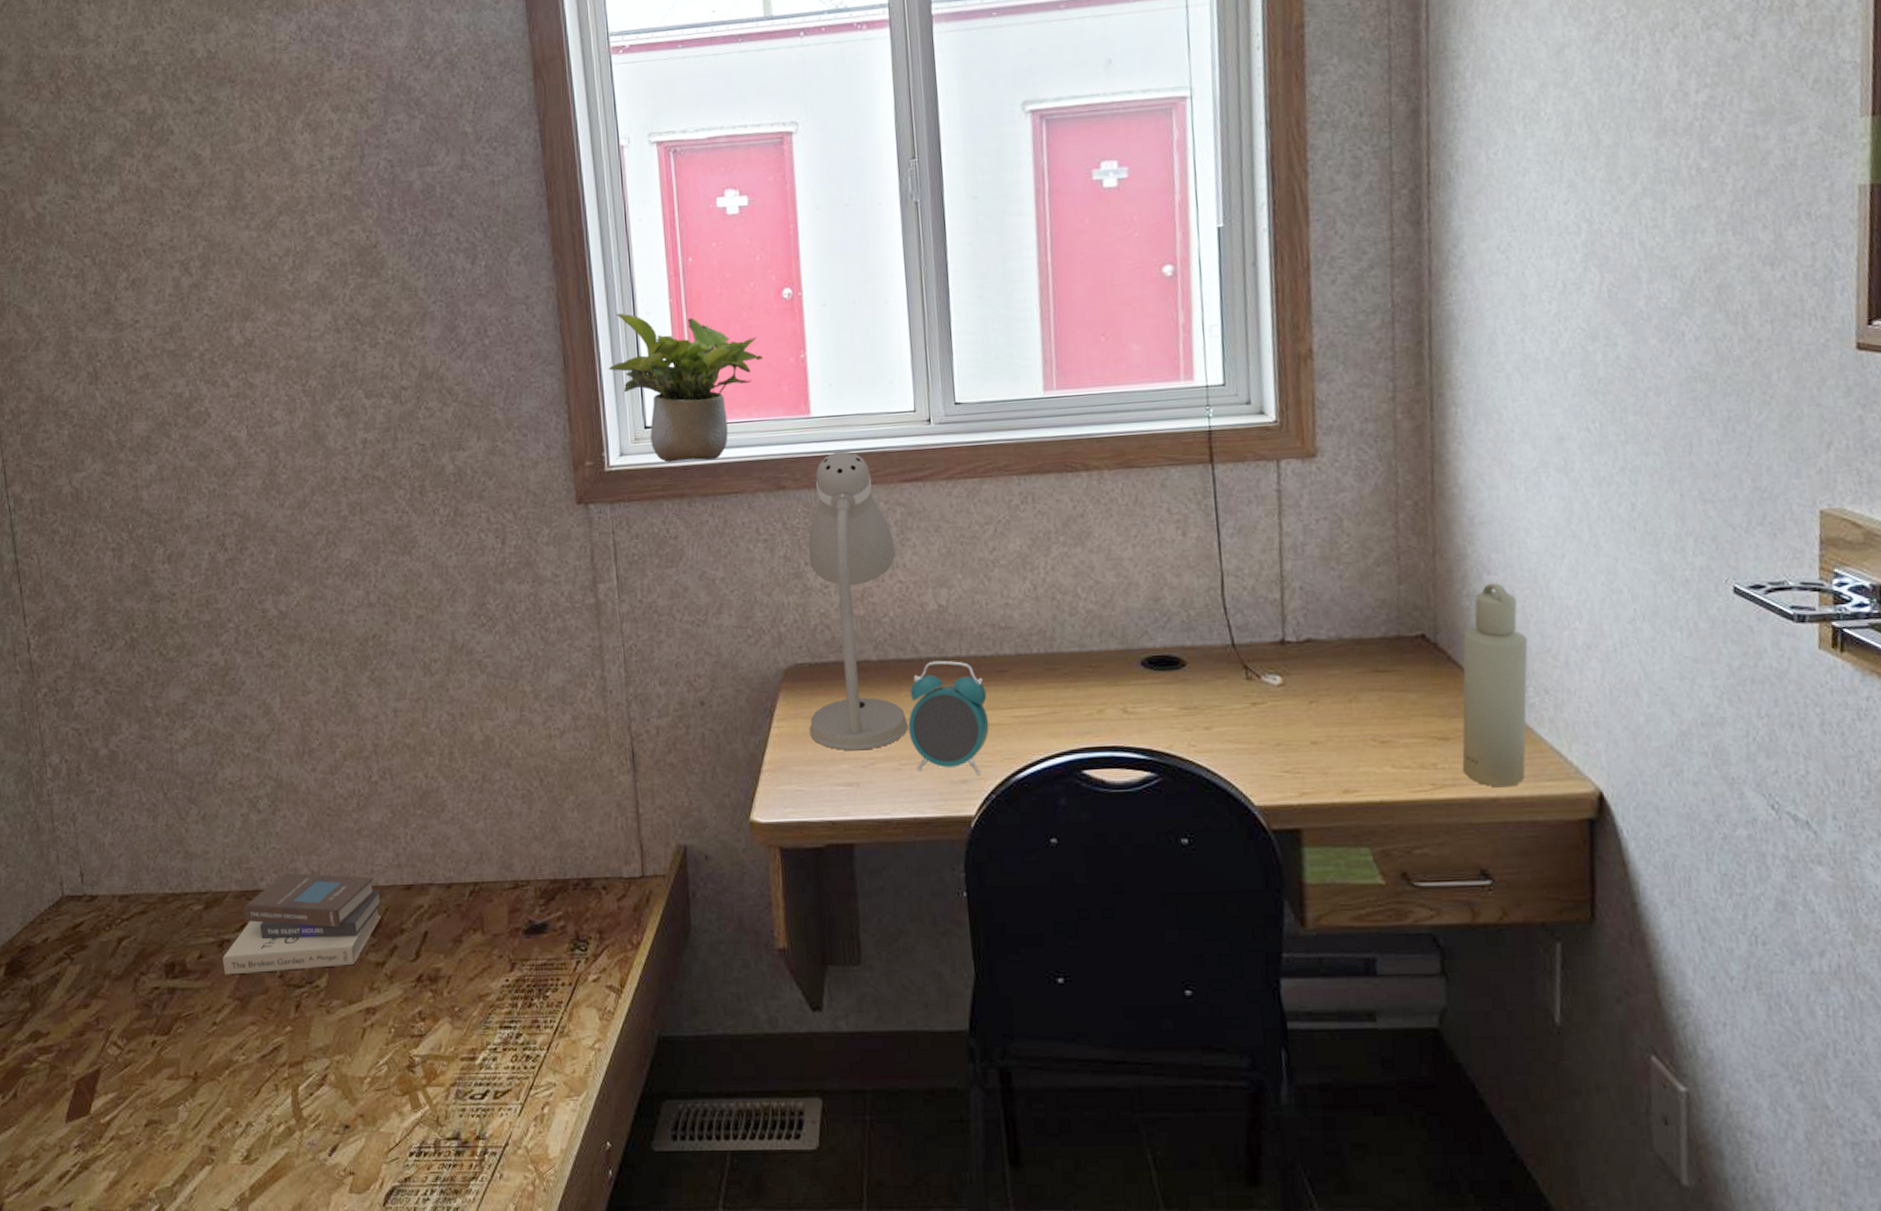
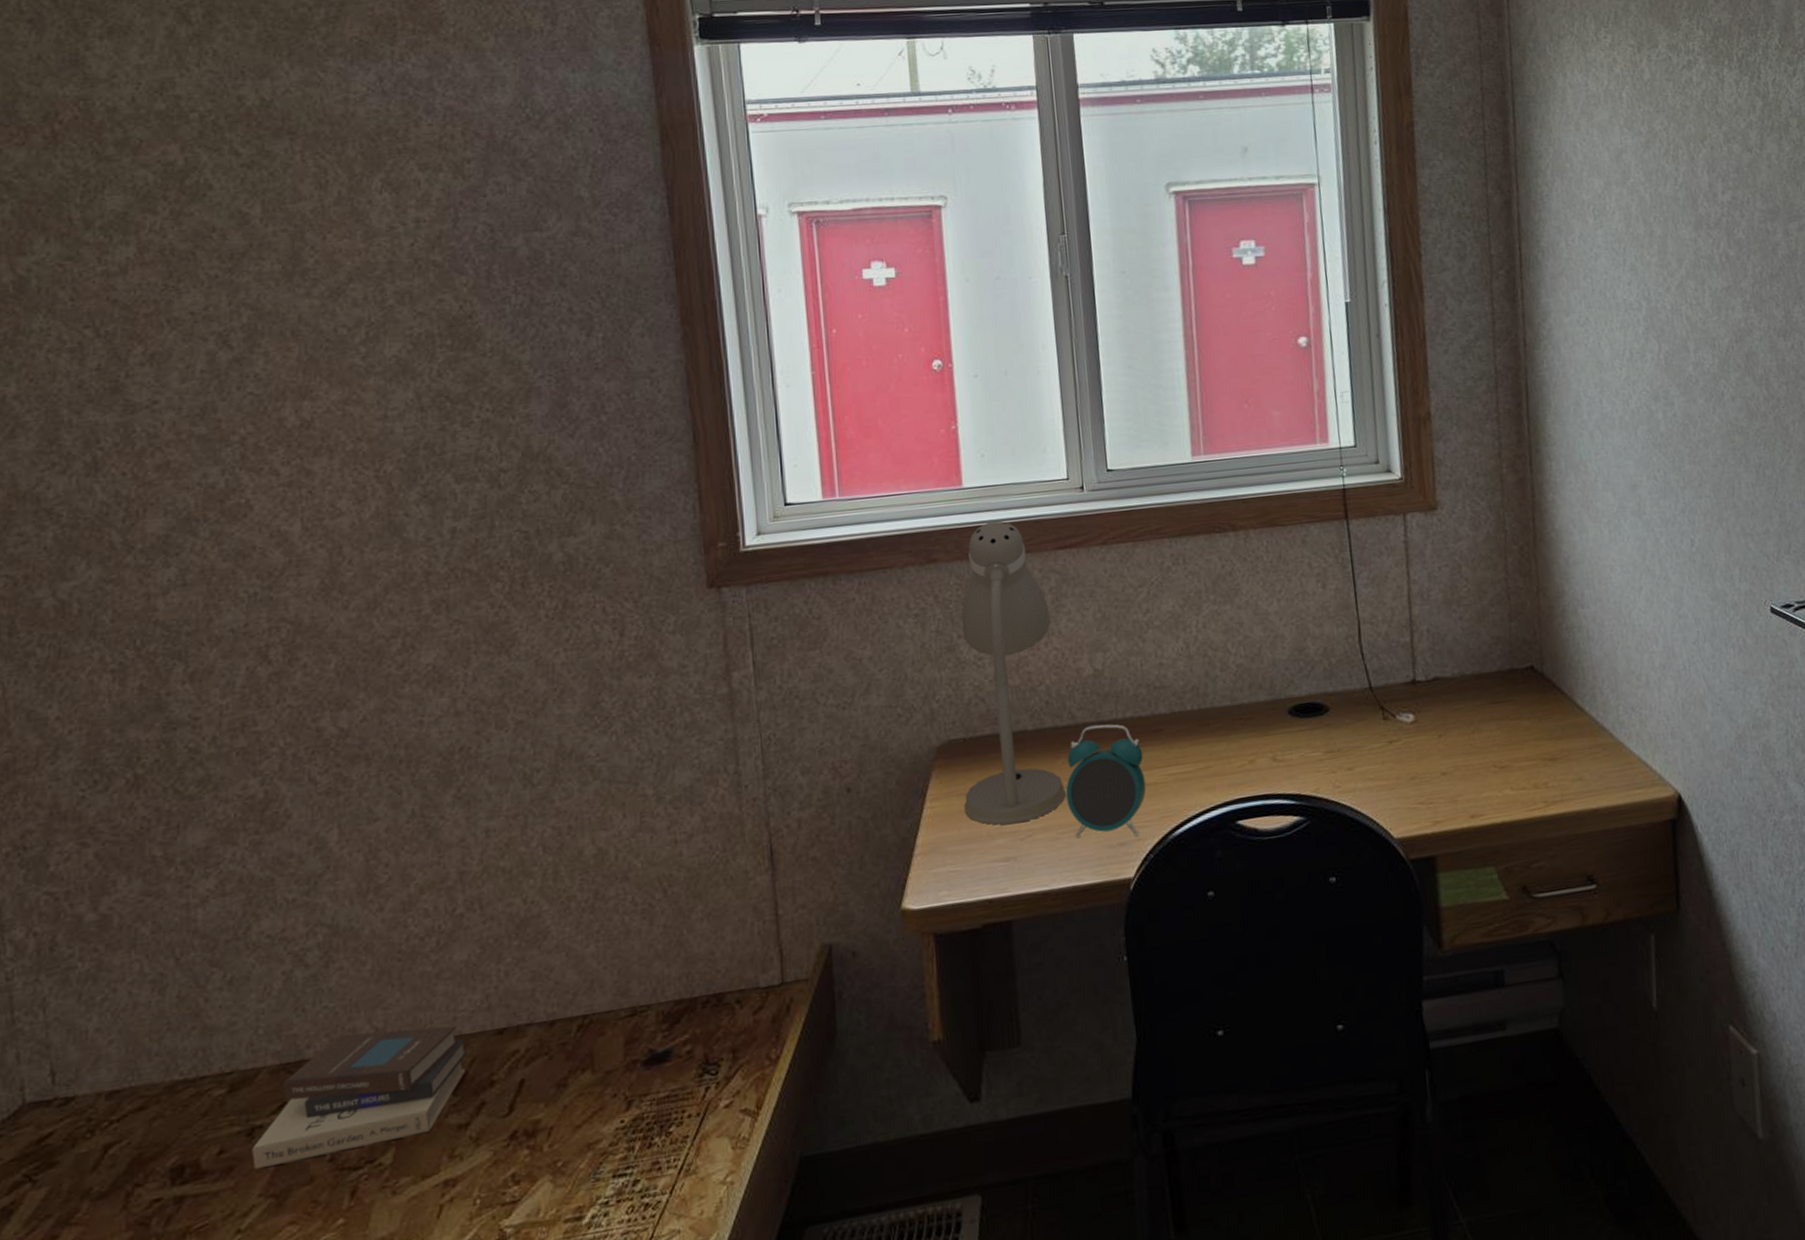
potted plant: present [608,313,764,463] -> none [744,386,913,540]
bottle: present [1462,582,1528,788] -> none [1564,615,1620,800]

